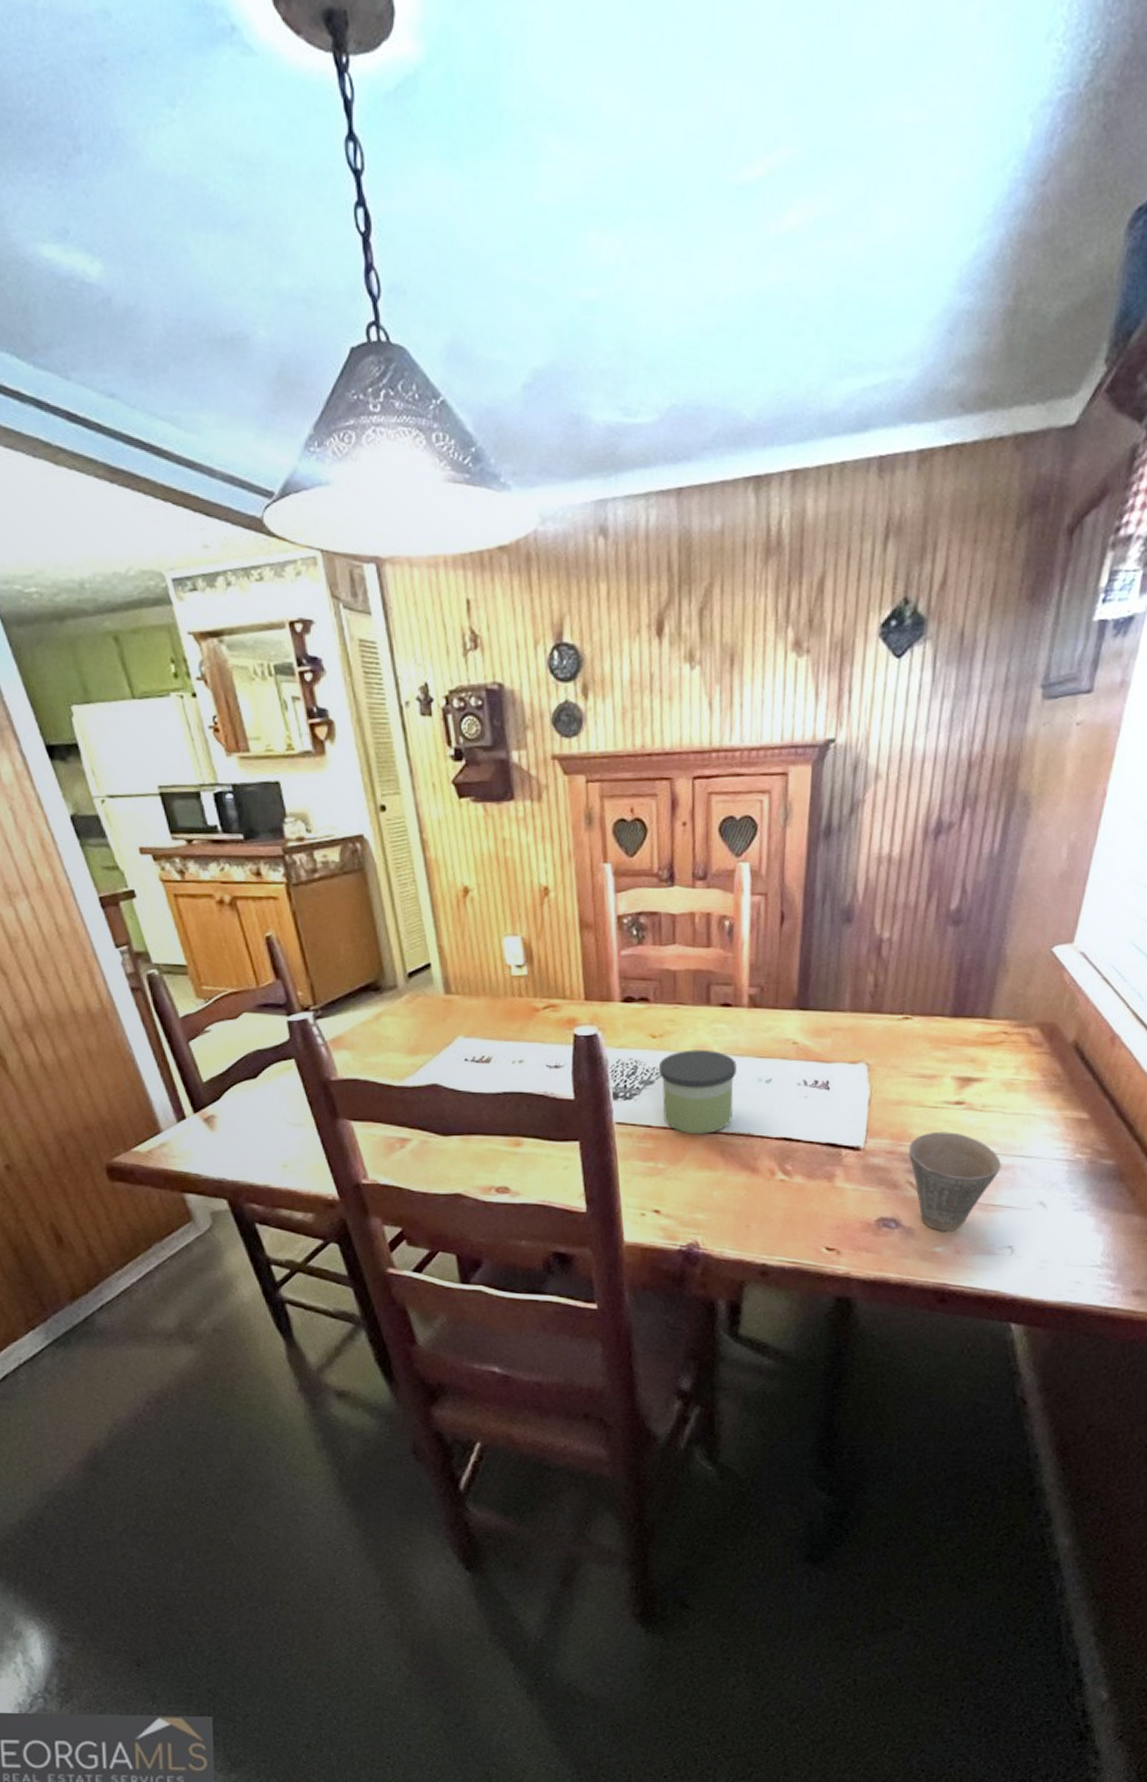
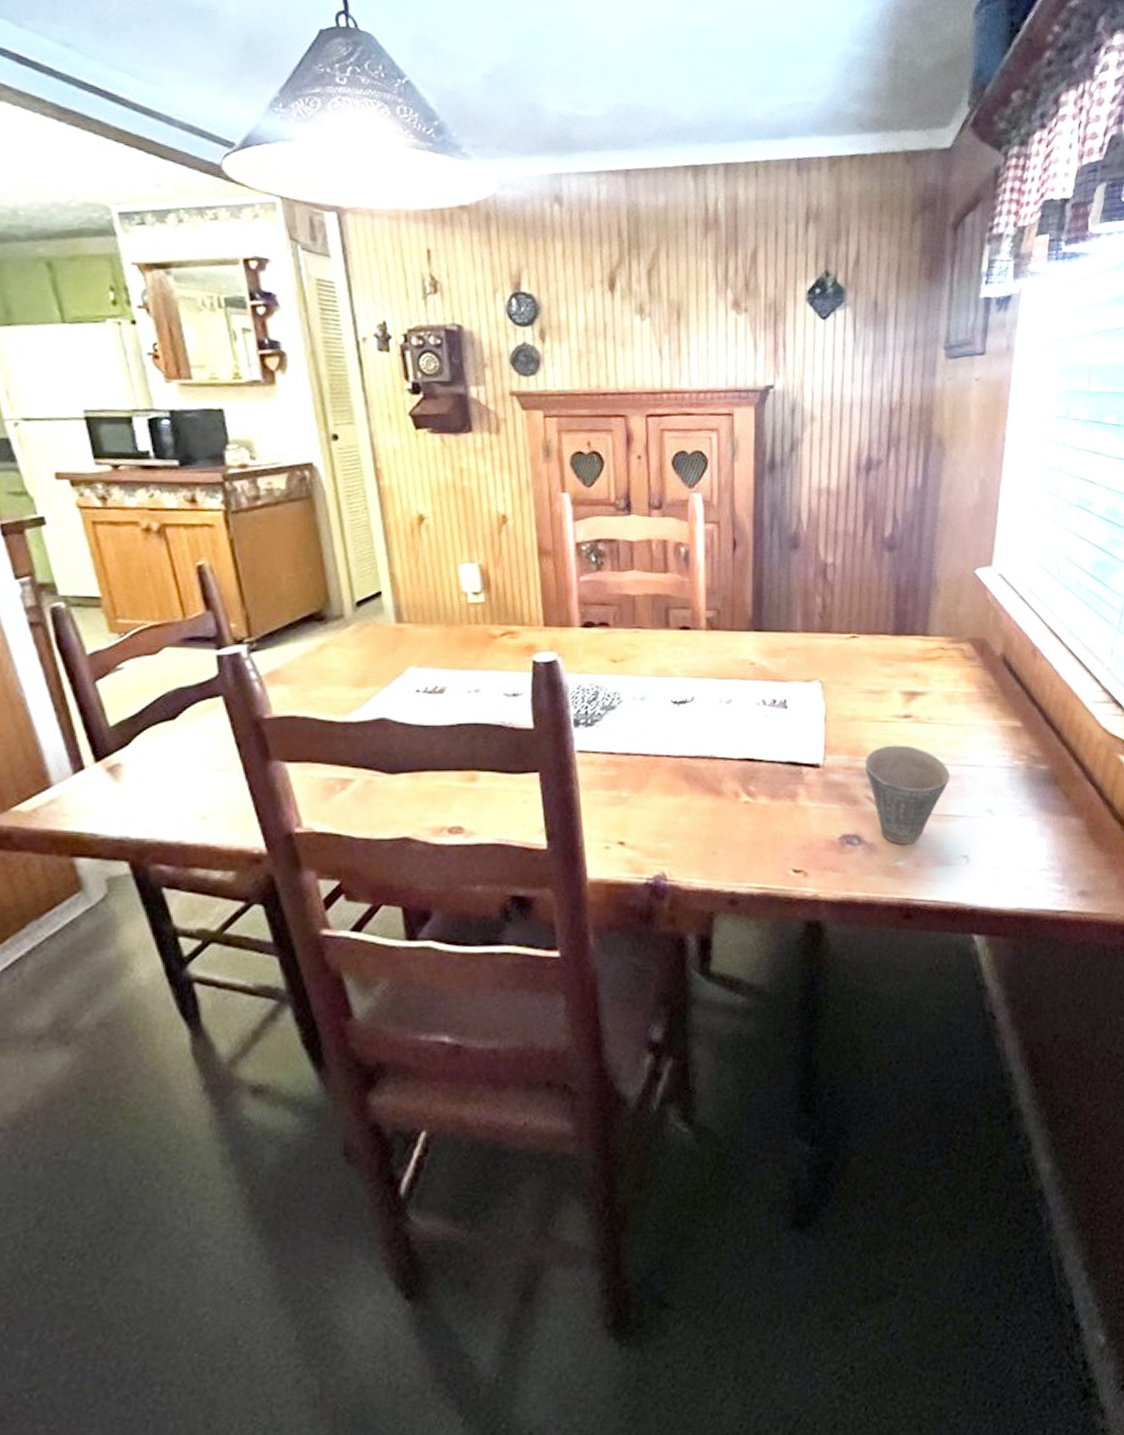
candle: present [658,1050,737,1135] -> none [619,673,697,760]

